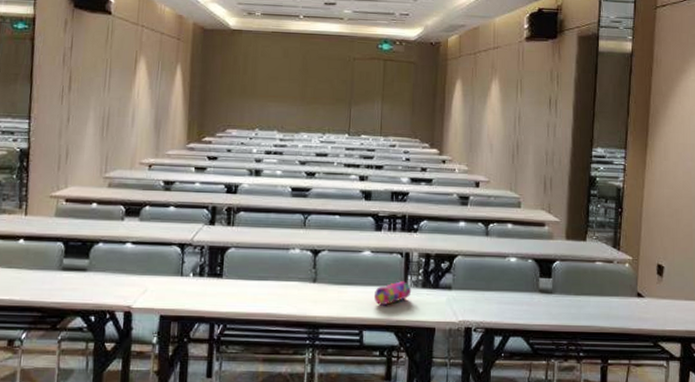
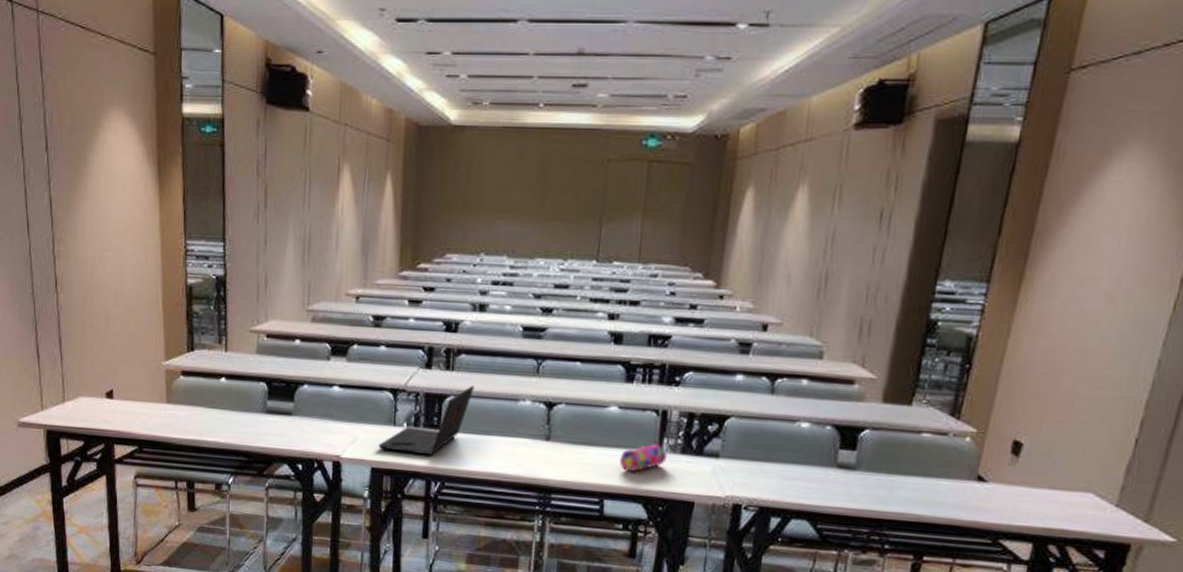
laptop: none [167,238,252,302] -> present [378,386,474,457]

